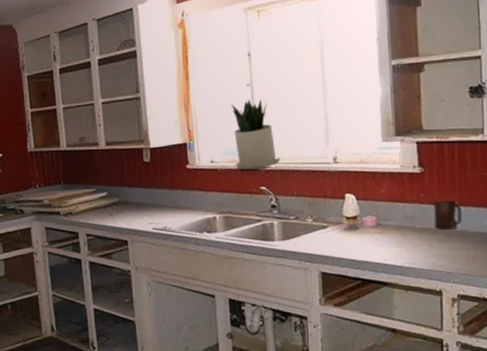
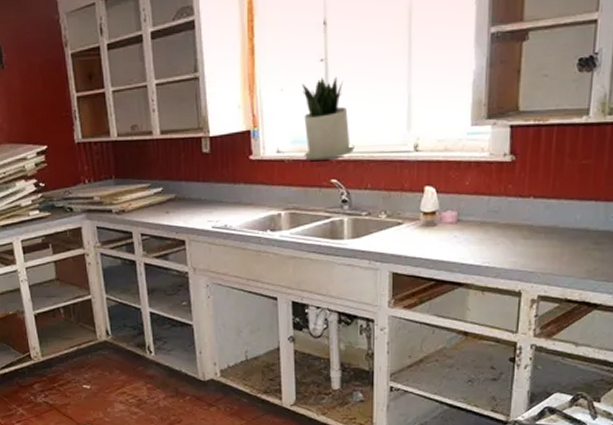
mug: present [433,198,463,230] -> none [520,190,554,225]

